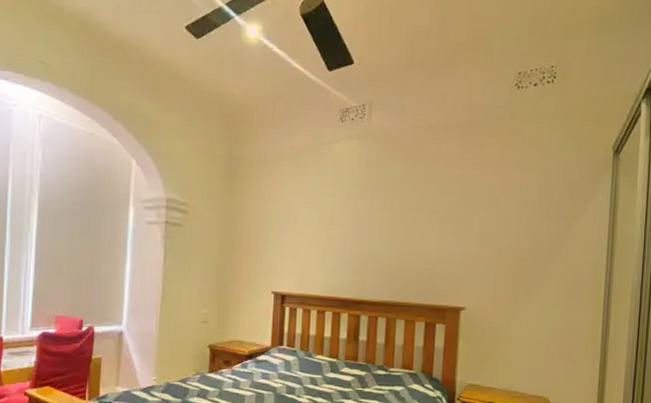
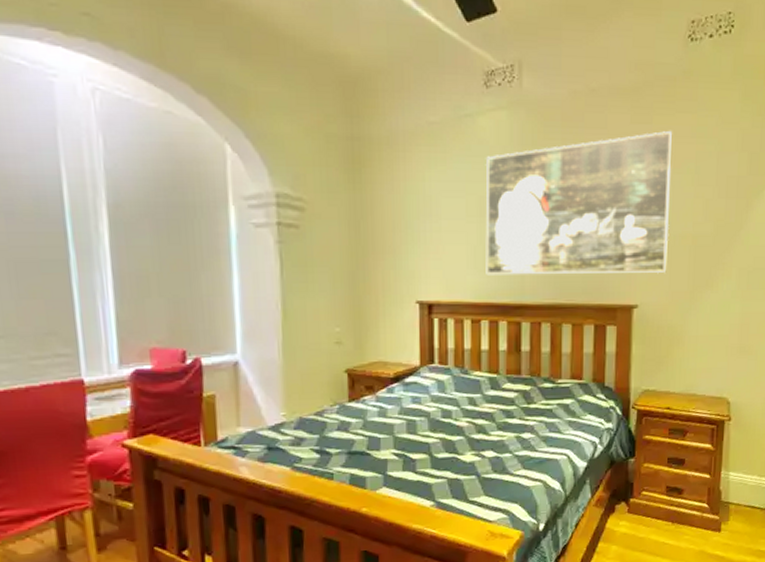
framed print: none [332,160,501,282] -> present [485,130,673,276]

